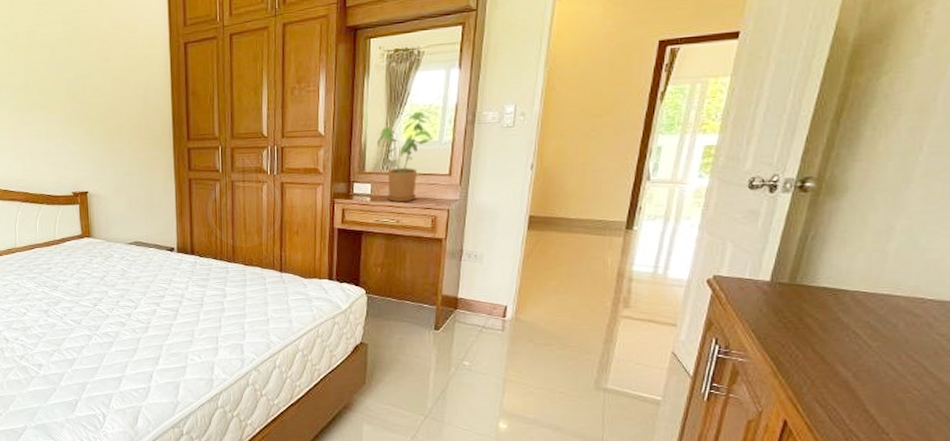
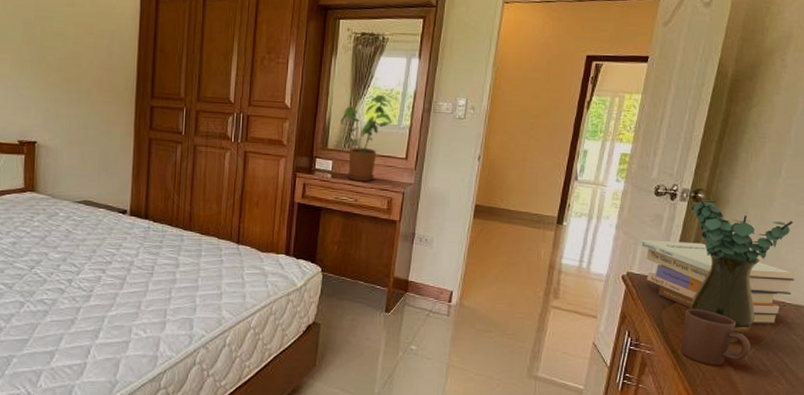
books: none [725,237,940,325] -> present [637,239,795,325]
mug: none [782,310,876,372] -> present [680,308,750,366]
vase: none [794,184,939,347] -> present [689,195,794,343]

